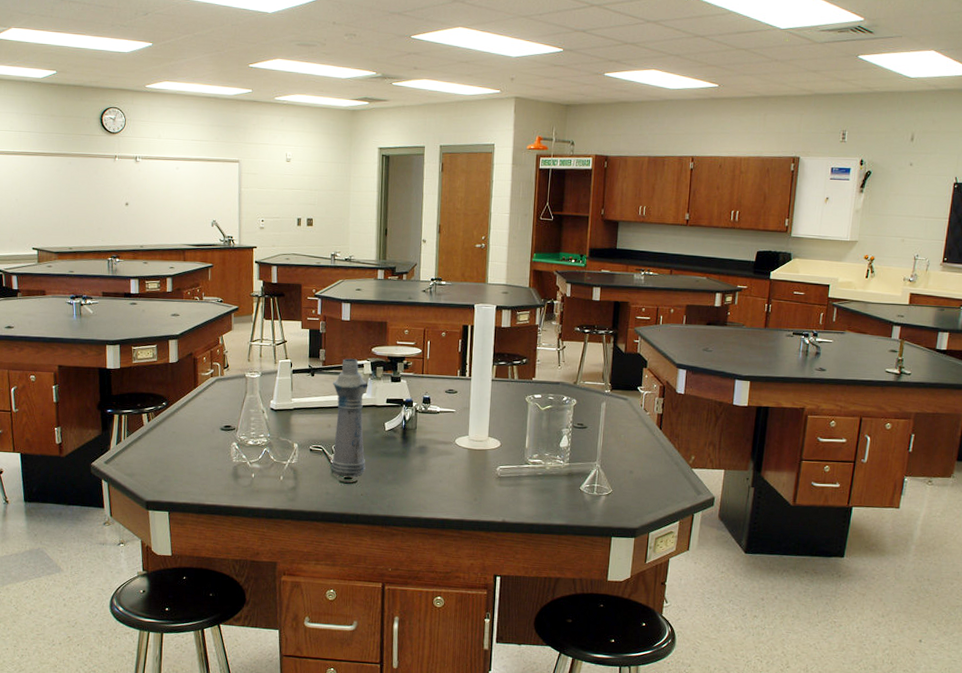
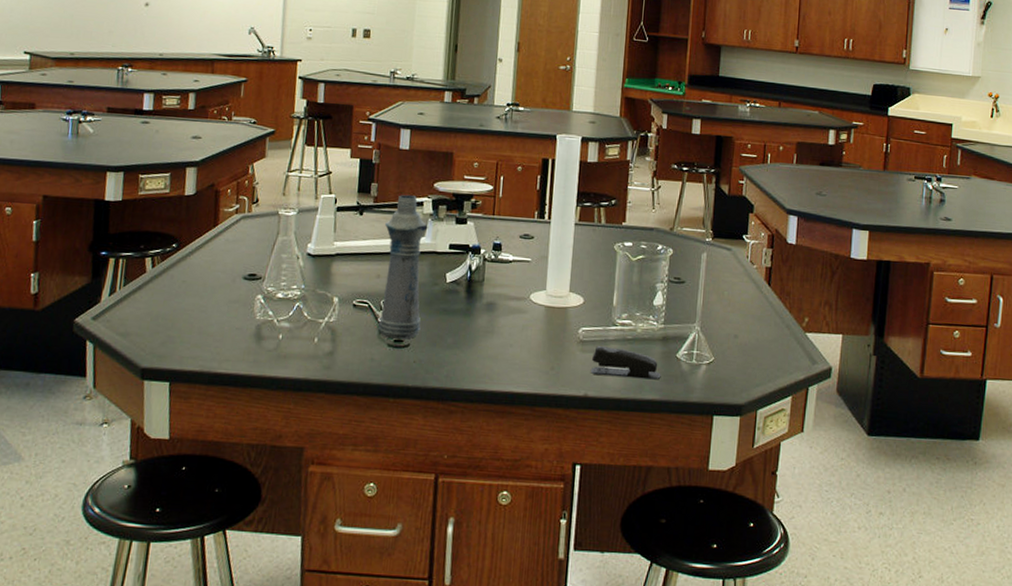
stapler: none [507,481,567,508] -> present [590,346,661,380]

